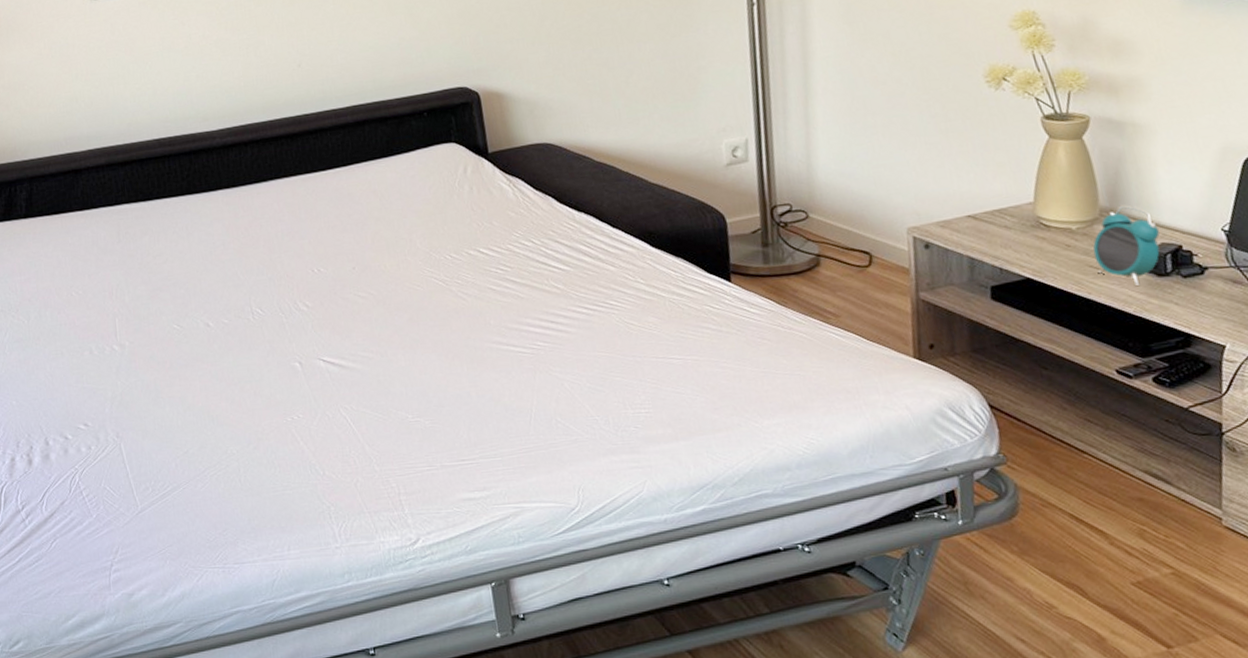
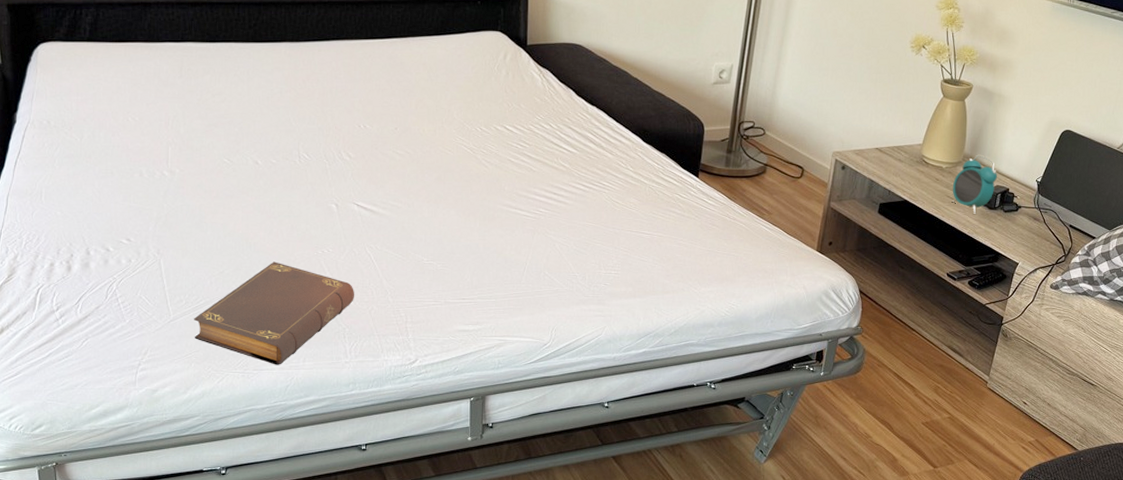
book: none [163,435,335,557] -> present [194,261,354,365]

